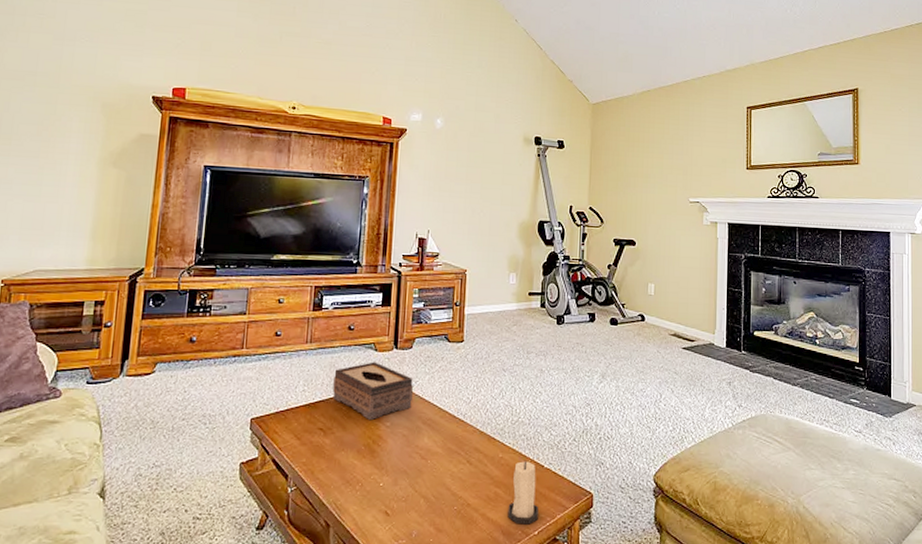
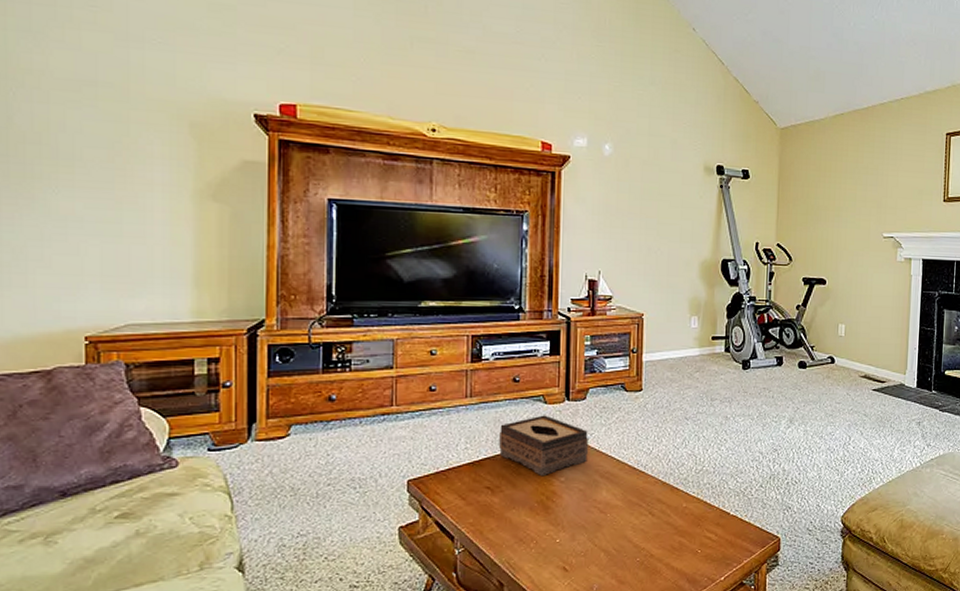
candle: present [508,461,539,525] -> none [693,509,725,572]

